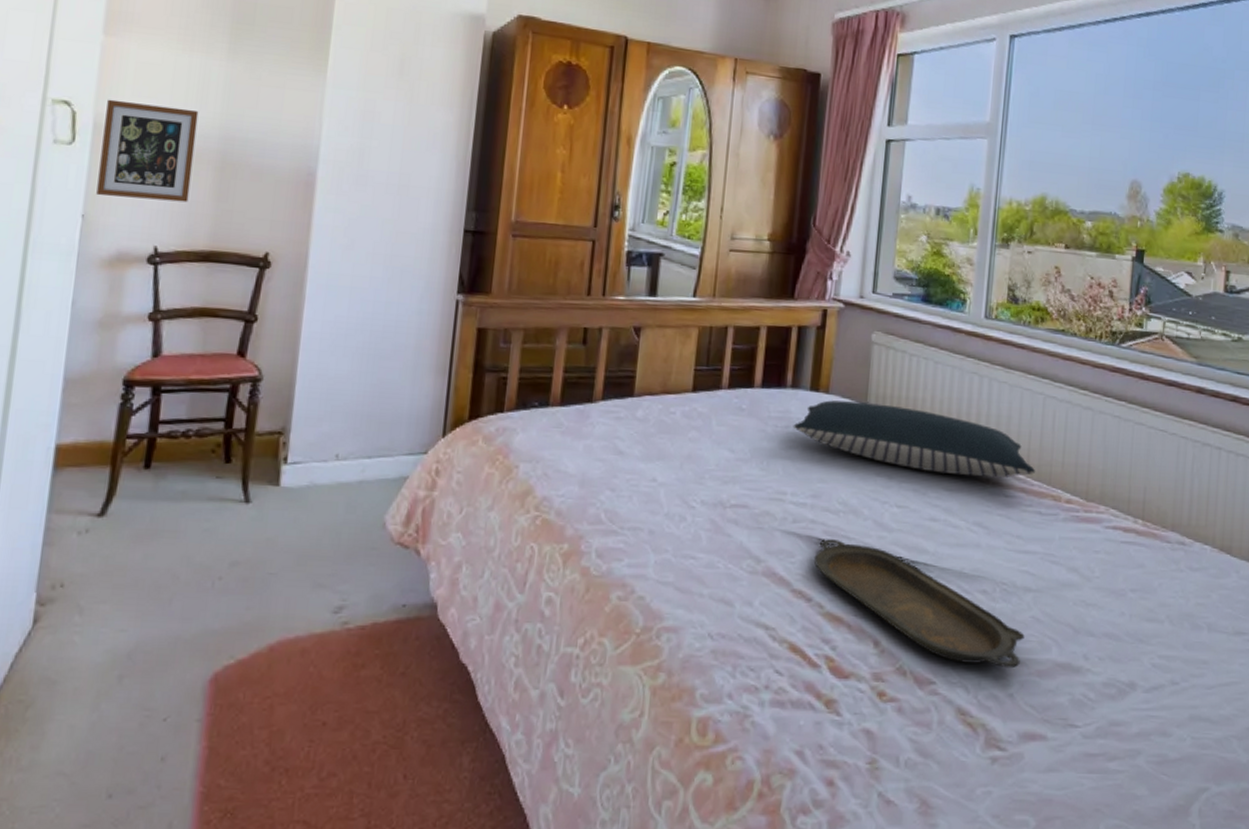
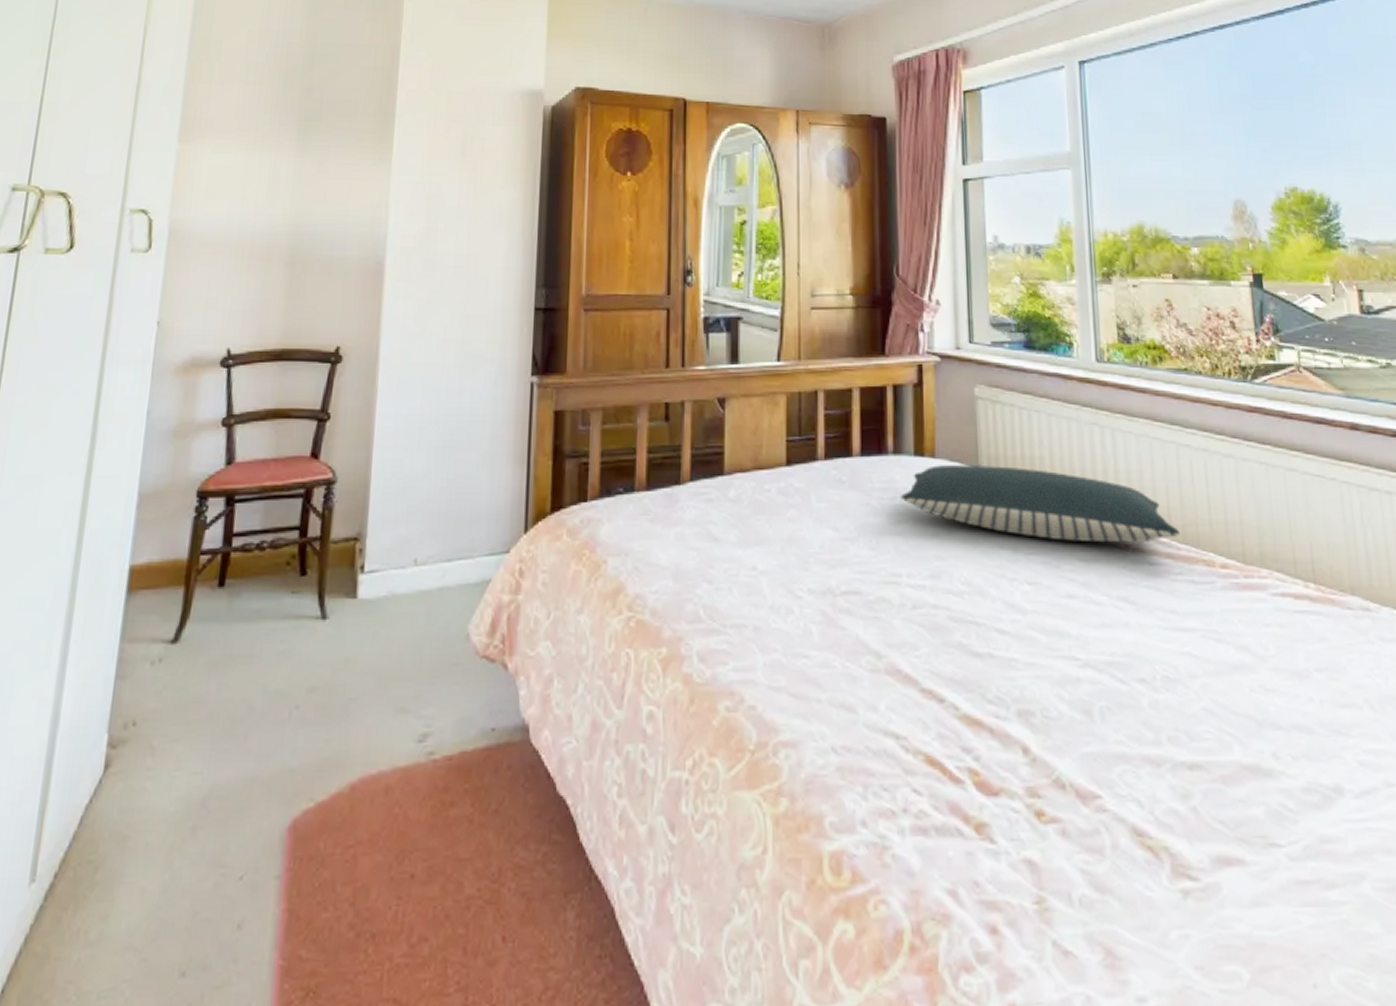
picture frame: present [96,99,199,203] -> none [171,204,269,301]
serving tray: present [813,539,1025,669] -> none [941,626,1199,775]

